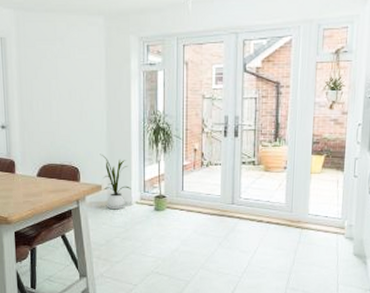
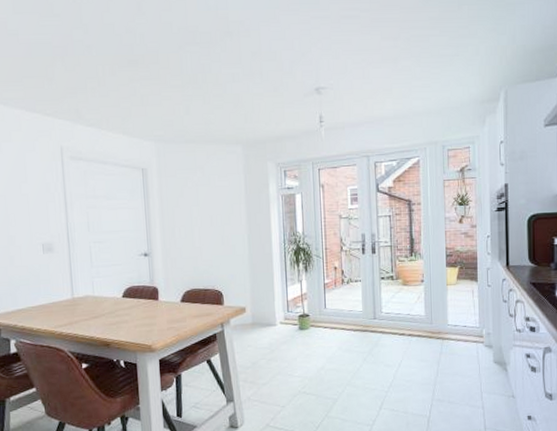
house plant: present [100,154,131,210] -> none [242,276,275,331]

